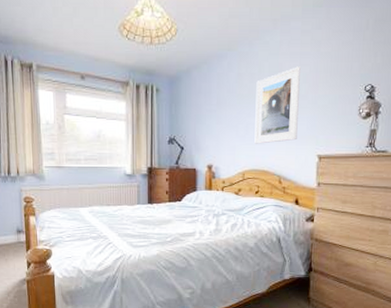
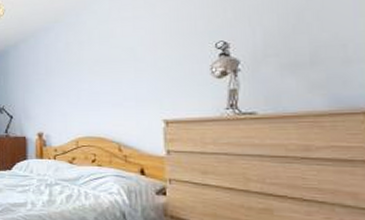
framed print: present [254,66,300,144] -> none [86,30,137,110]

